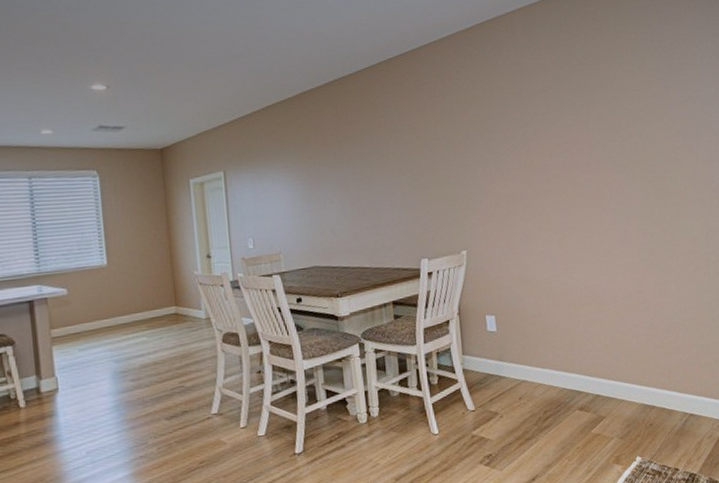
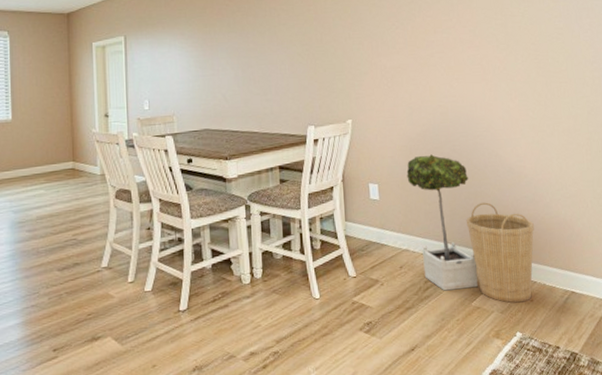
potted tree: none [524,283,598,420] -> present [406,154,478,291]
basket: none [585,329,653,428] -> present [466,202,534,303]

